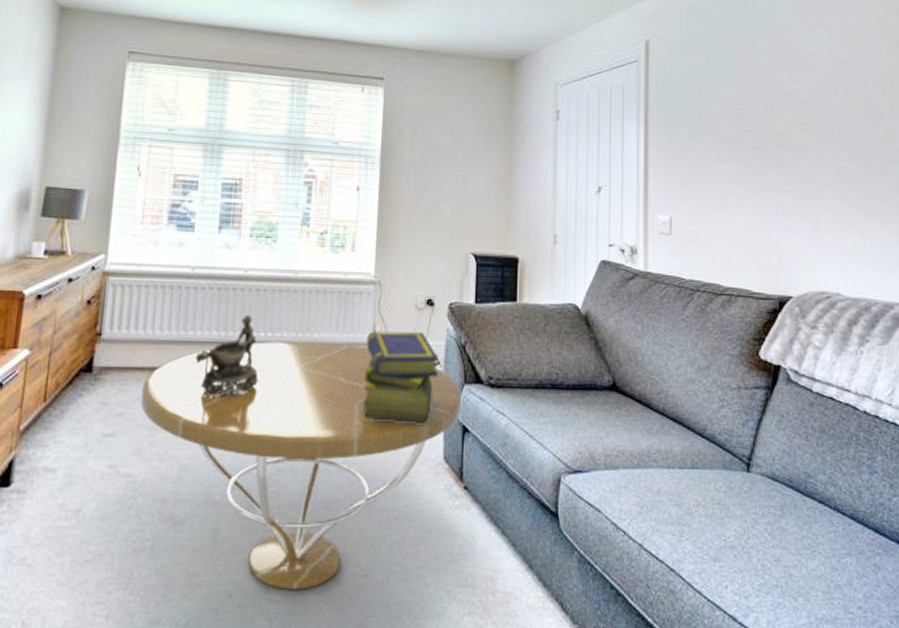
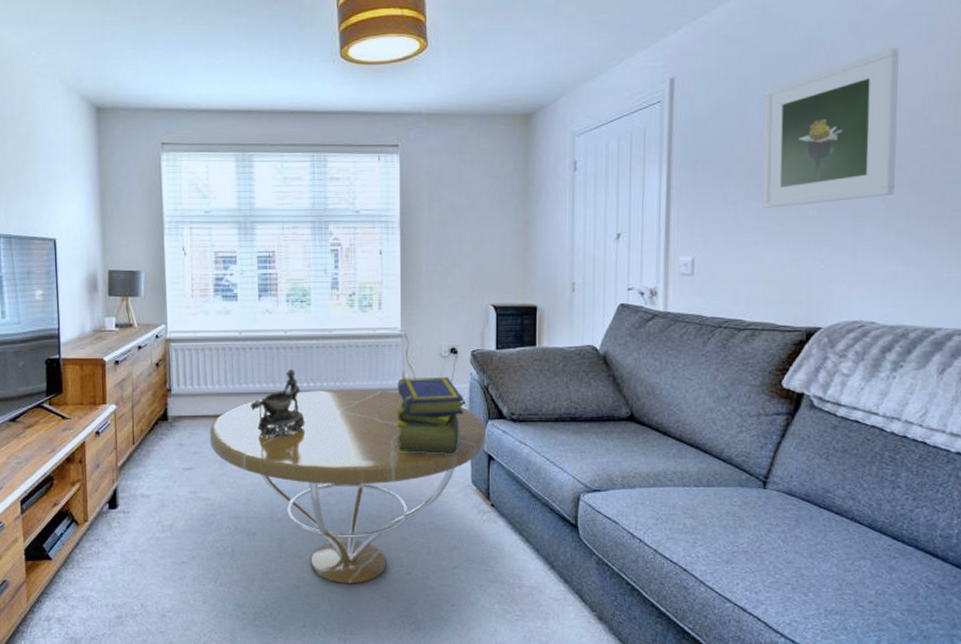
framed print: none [729,34,848,173] -> present [762,48,899,208]

